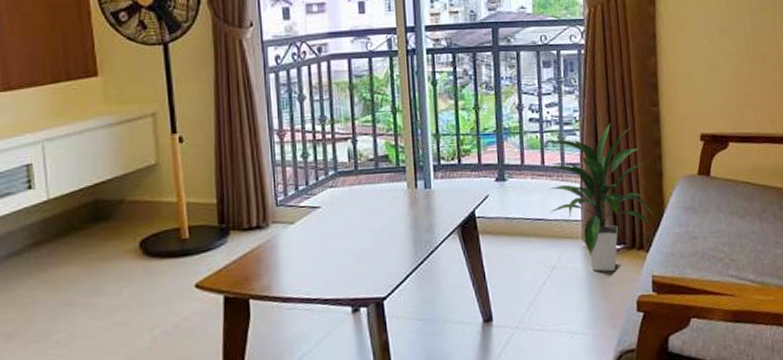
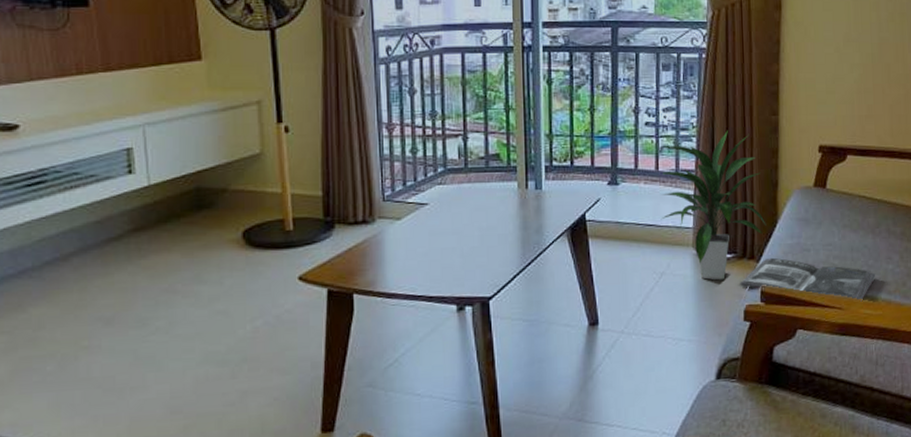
magazine: none [631,247,766,288] -> present [740,257,876,302]

